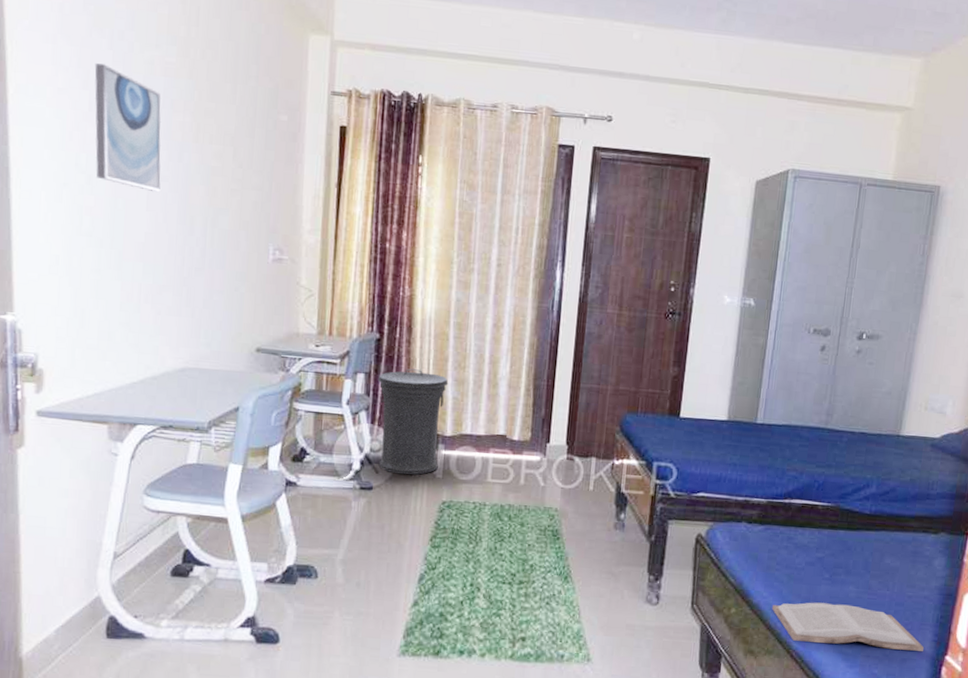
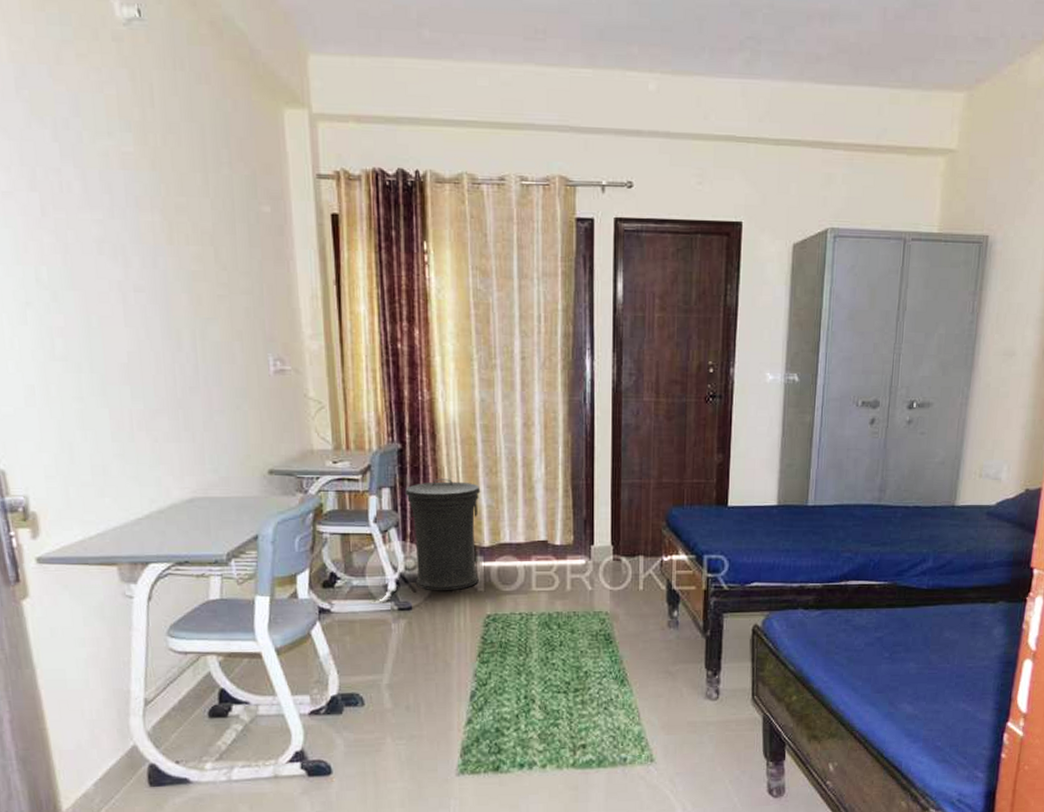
wall art: present [94,63,162,192] -> none [40,159,138,304]
book: present [771,602,924,651] -> none [833,681,985,722]

